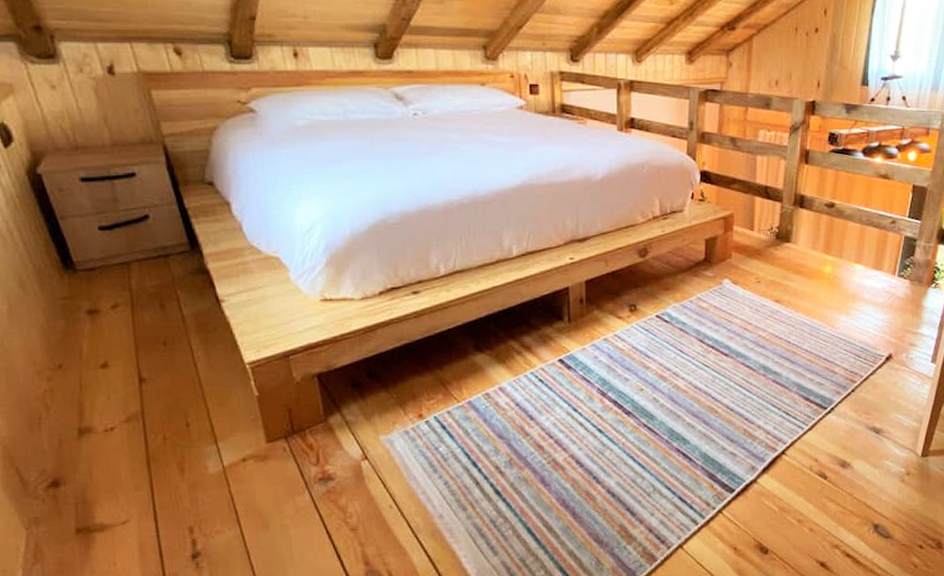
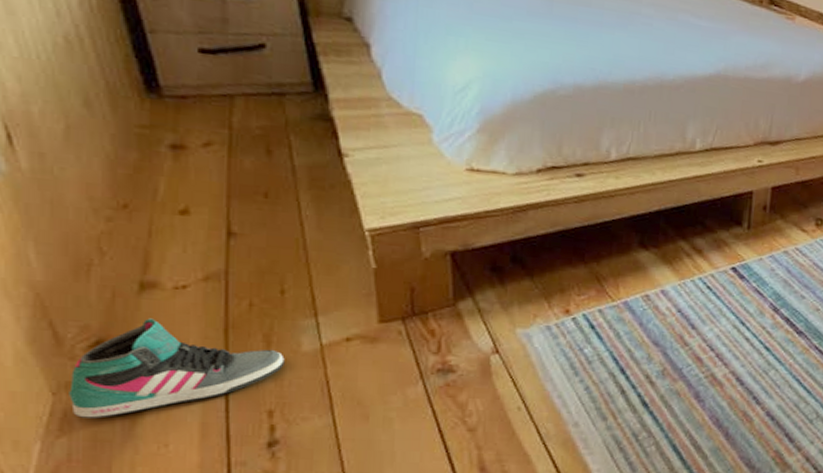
sneaker: none [37,458,197,547] -> present [69,318,285,419]

